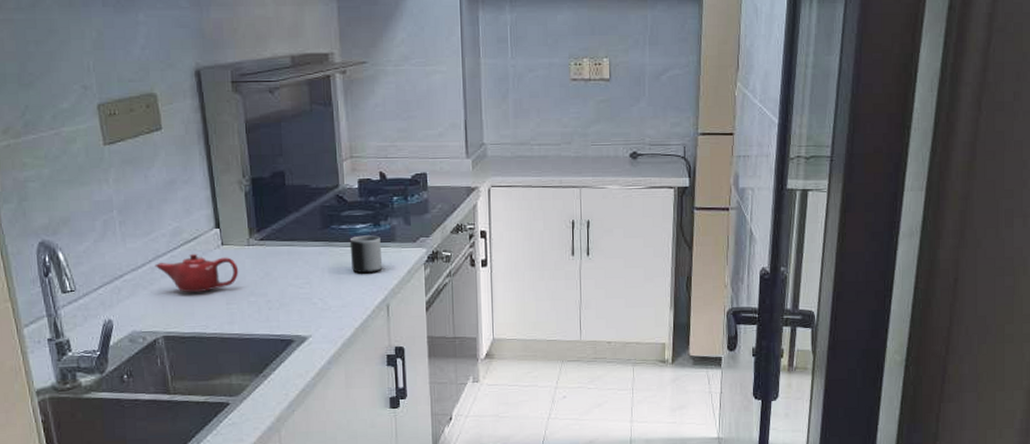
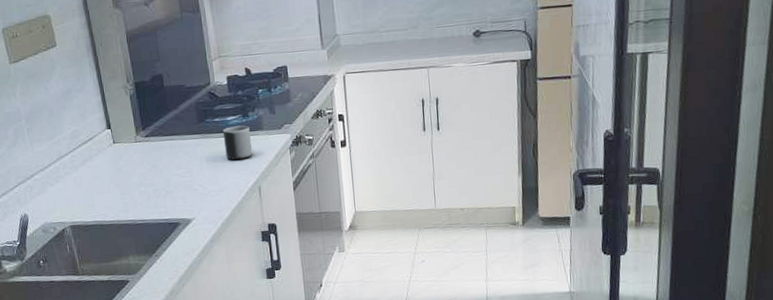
teapot: present [154,254,239,293] -> none [59,153,130,187]

